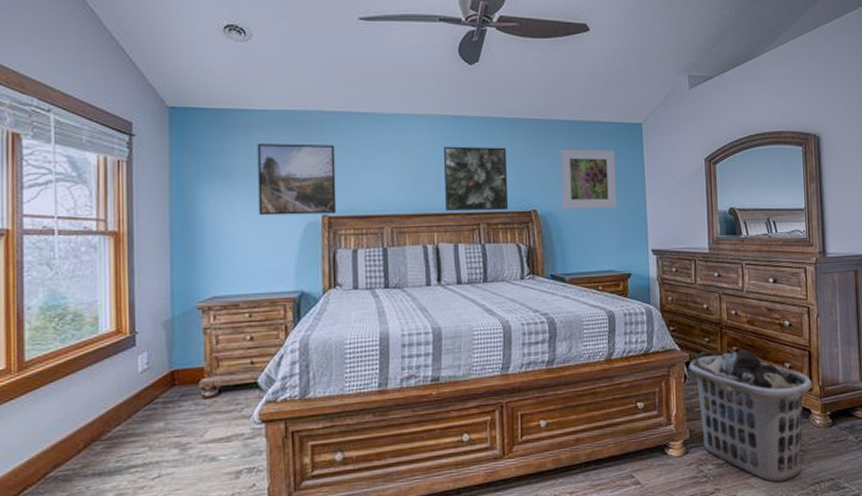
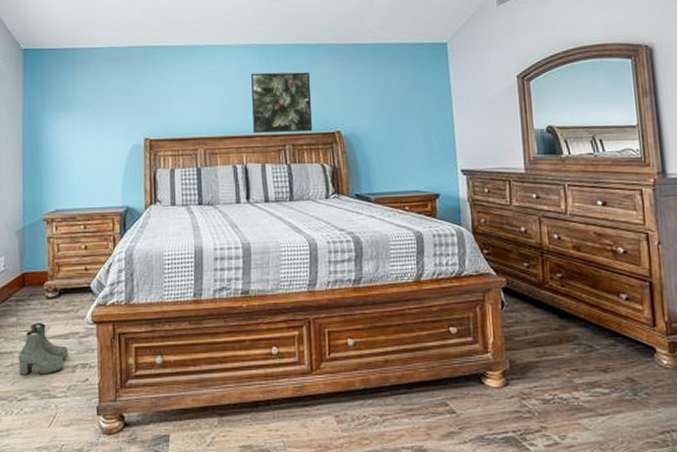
boots: none [168,425,231,488] -> present [19,322,68,376]
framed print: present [257,143,337,216] -> none [91,75,157,140]
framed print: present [560,149,617,210] -> none [362,70,423,130]
clothes hamper: present [689,348,812,483] -> none [506,276,656,426]

